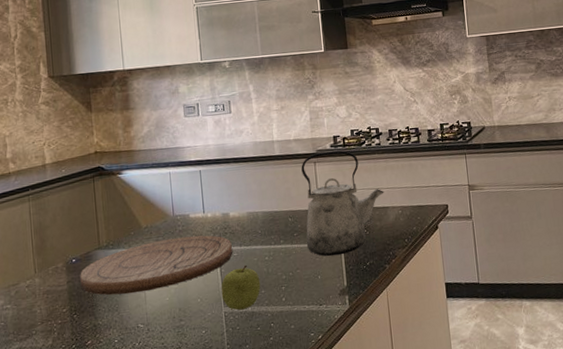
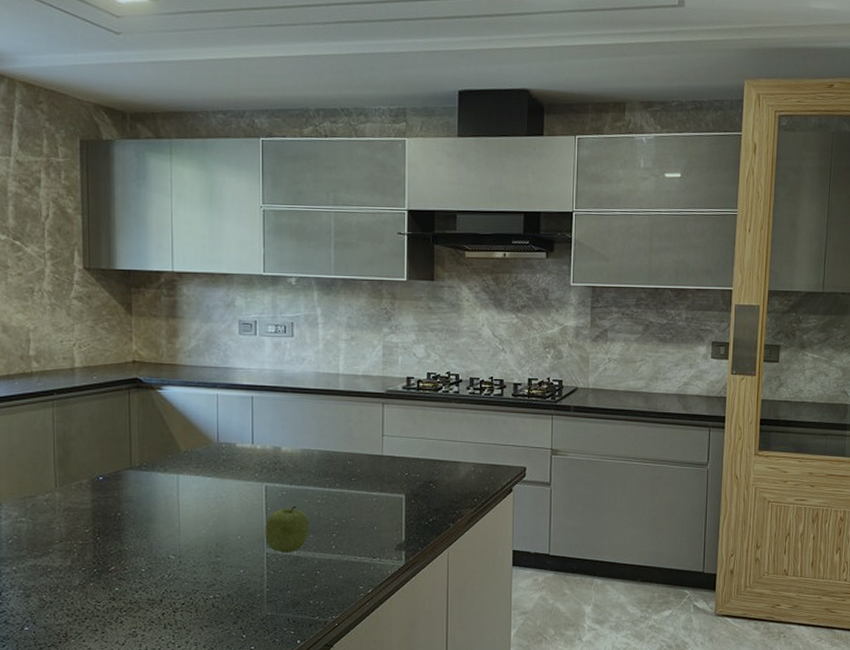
cutting board: present [80,235,233,296] -> none [107,467,281,522]
kettle: present [301,150,384,257] -> none [364,394,457,508]

